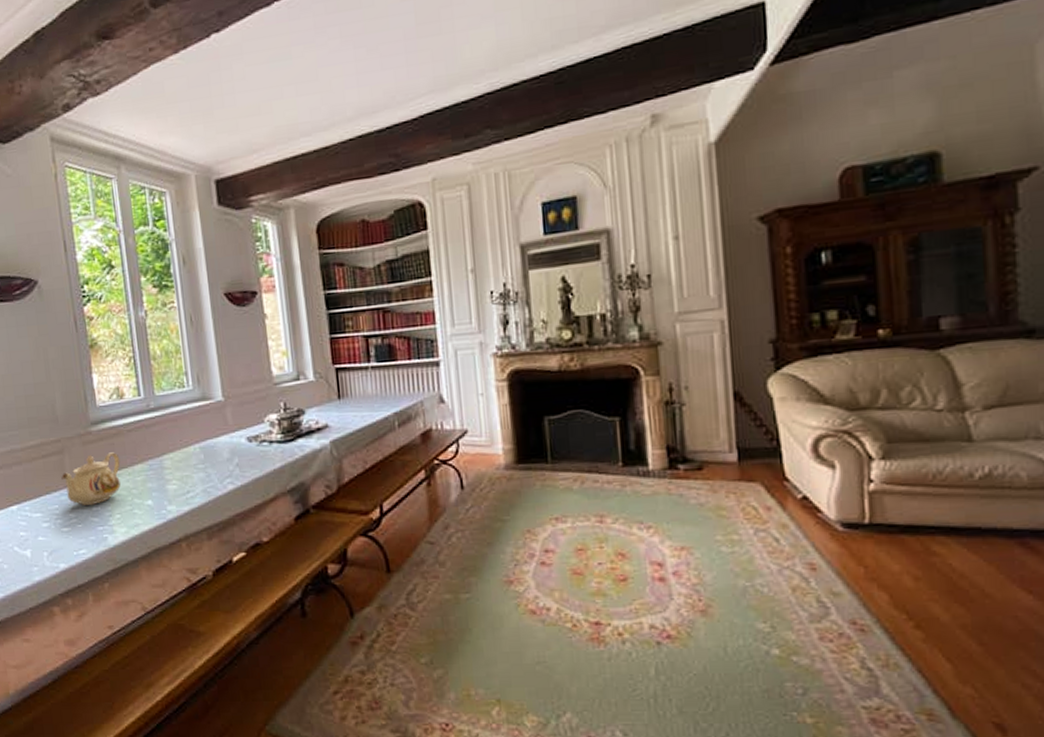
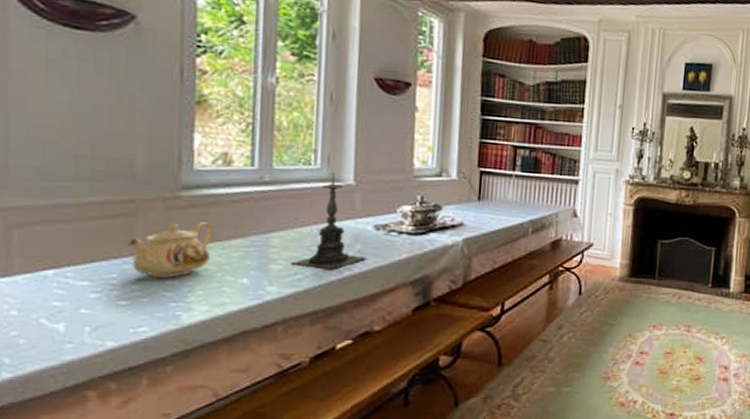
candle holder: none [183,391,245,485] -> present [290,172,366,269]

